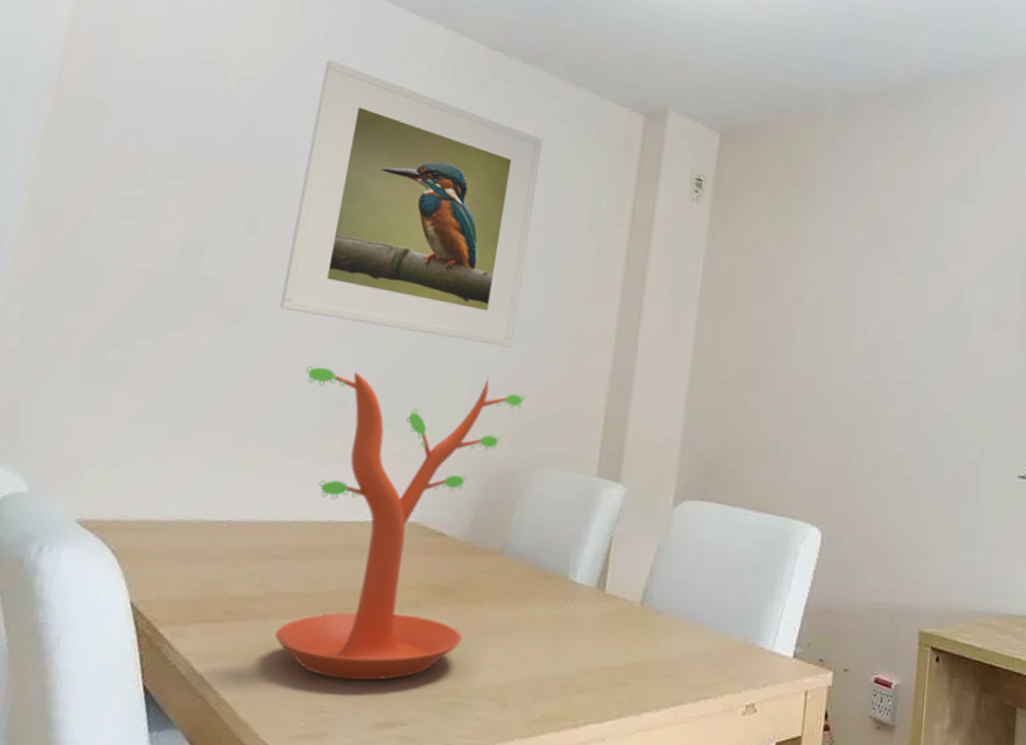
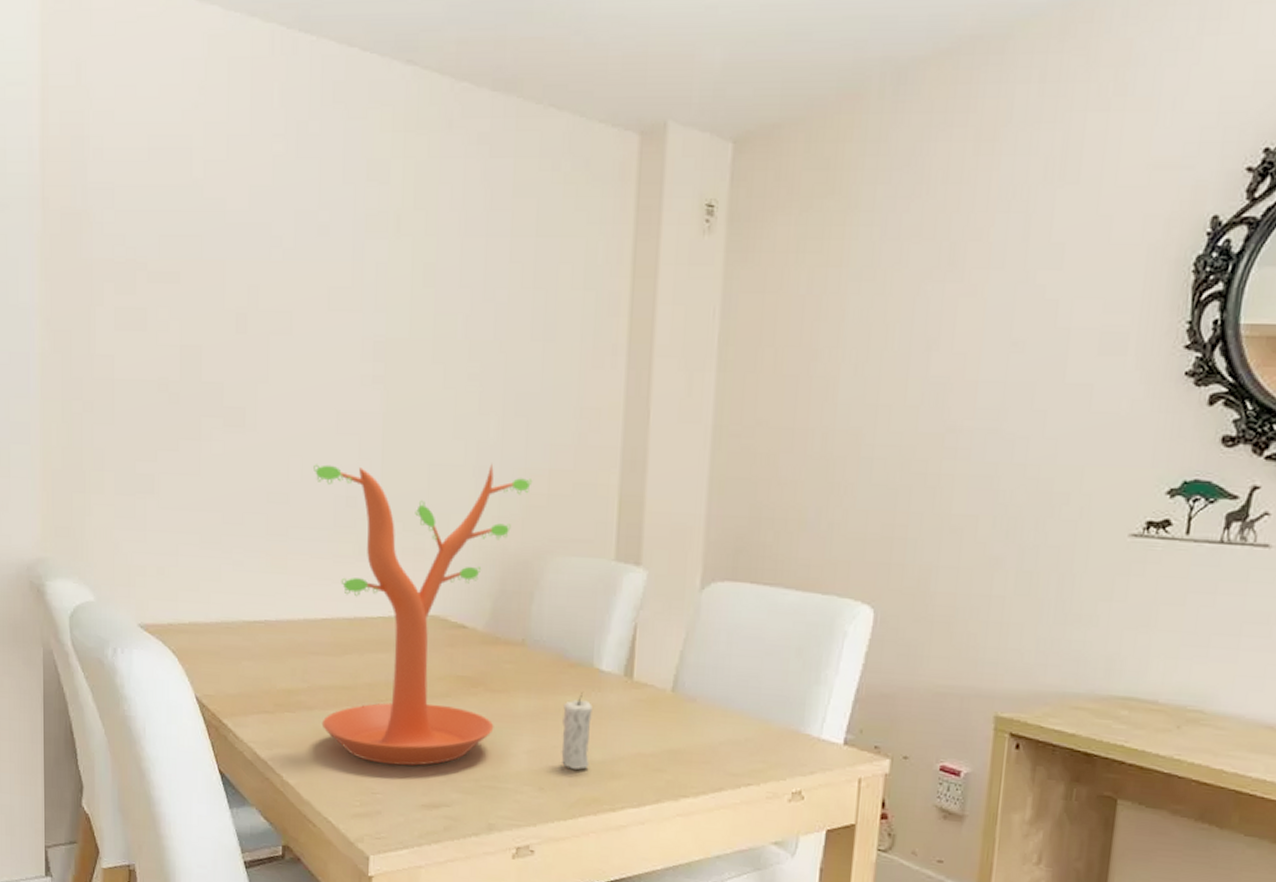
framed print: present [279,60,544,347] -> none [279,125,525,428]
candle: none [528,603,564,684] -> present [561,691,592,770]

